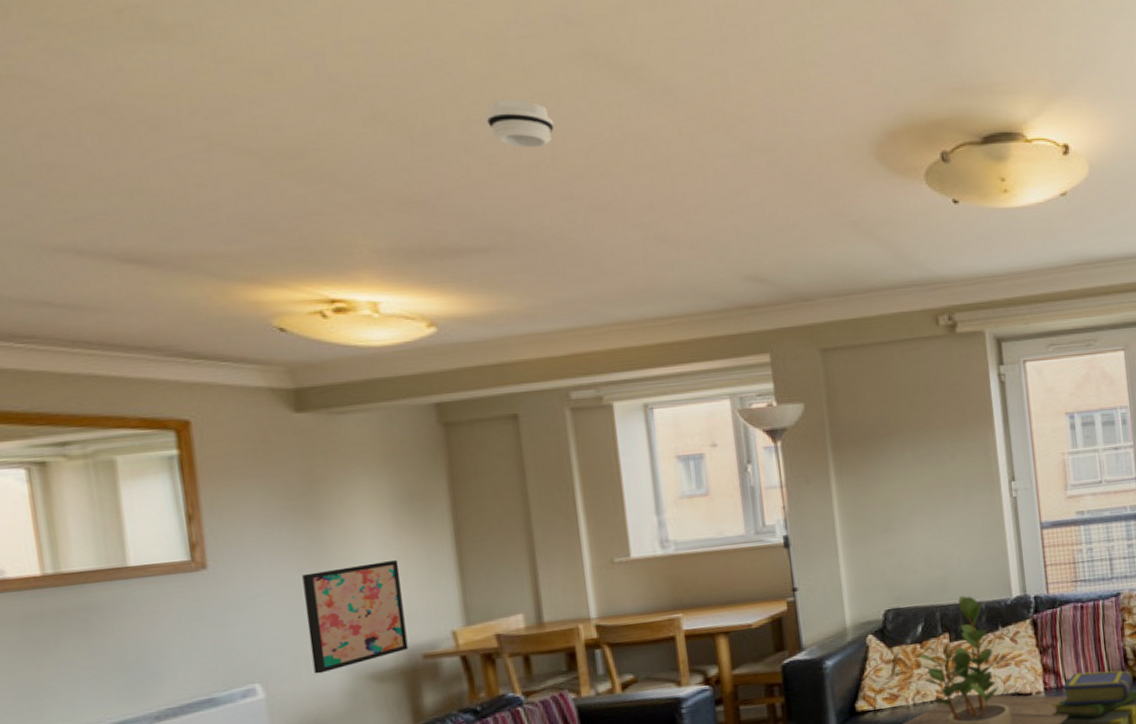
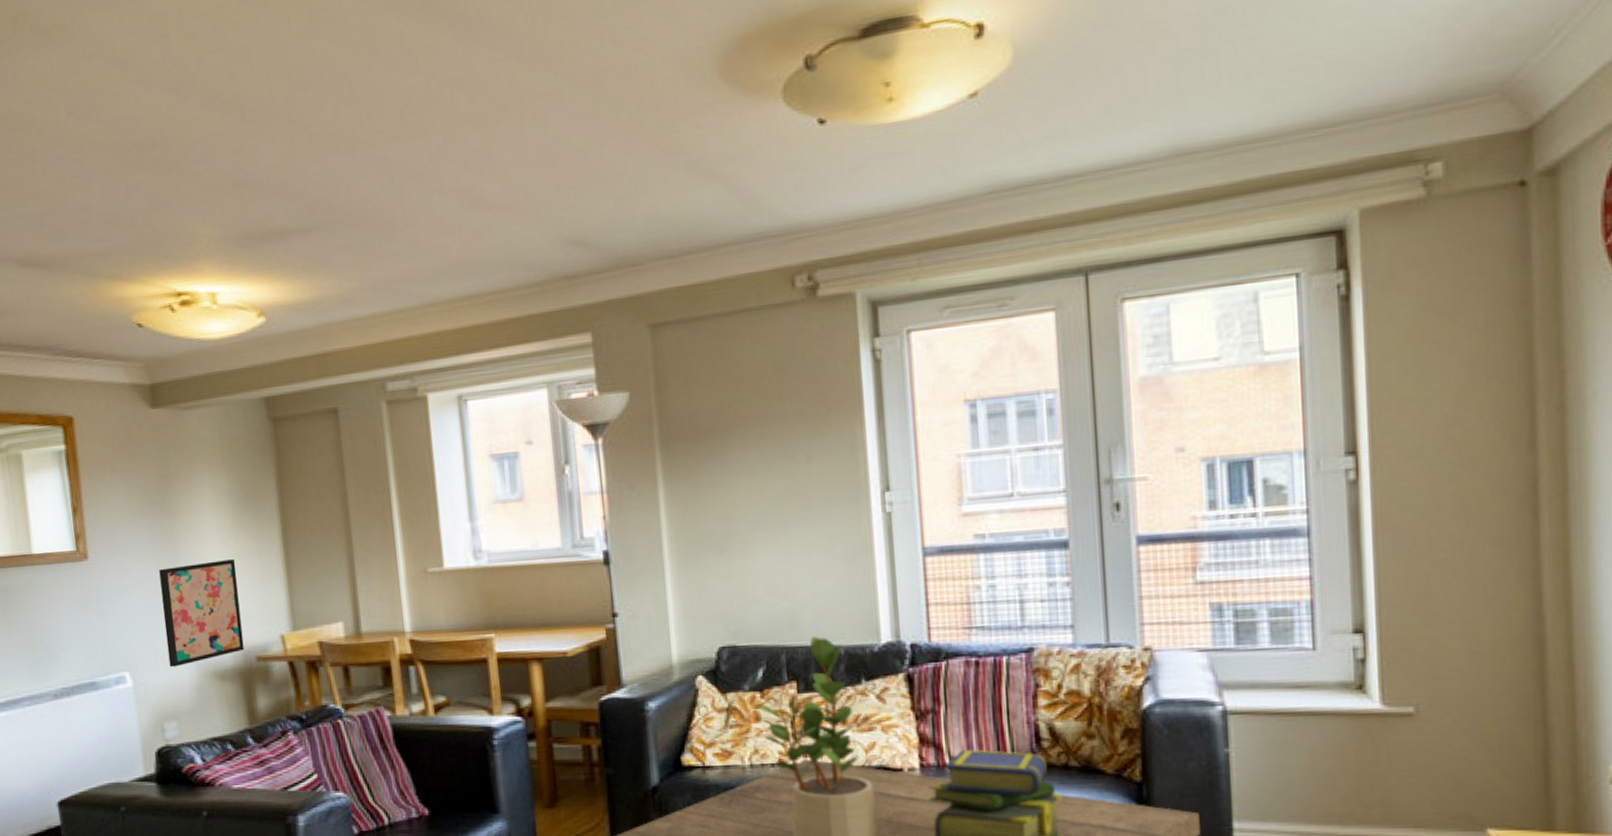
smoke detector: present [485,98,554,149] -> none [307,57,371,113]

